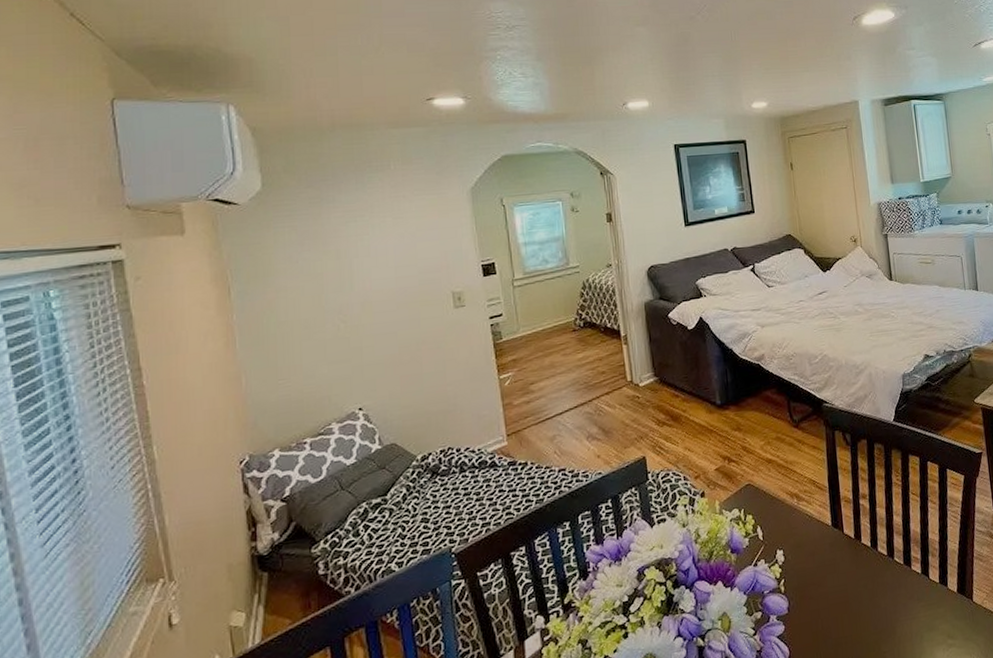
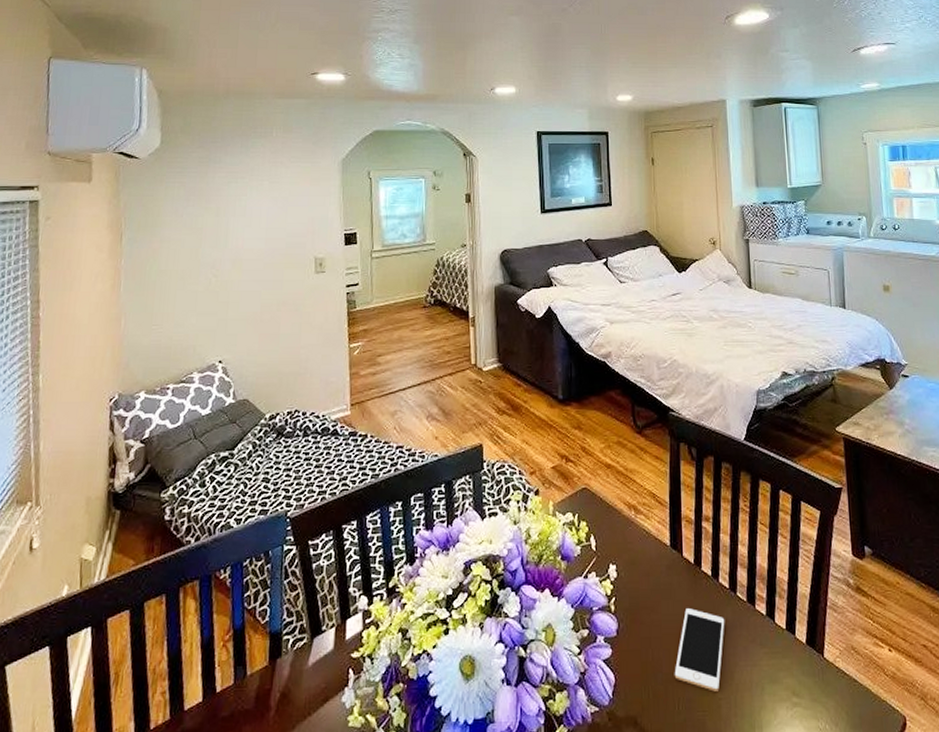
cell phone: none [842,578,886,647] -> present [674,608,725,692]

